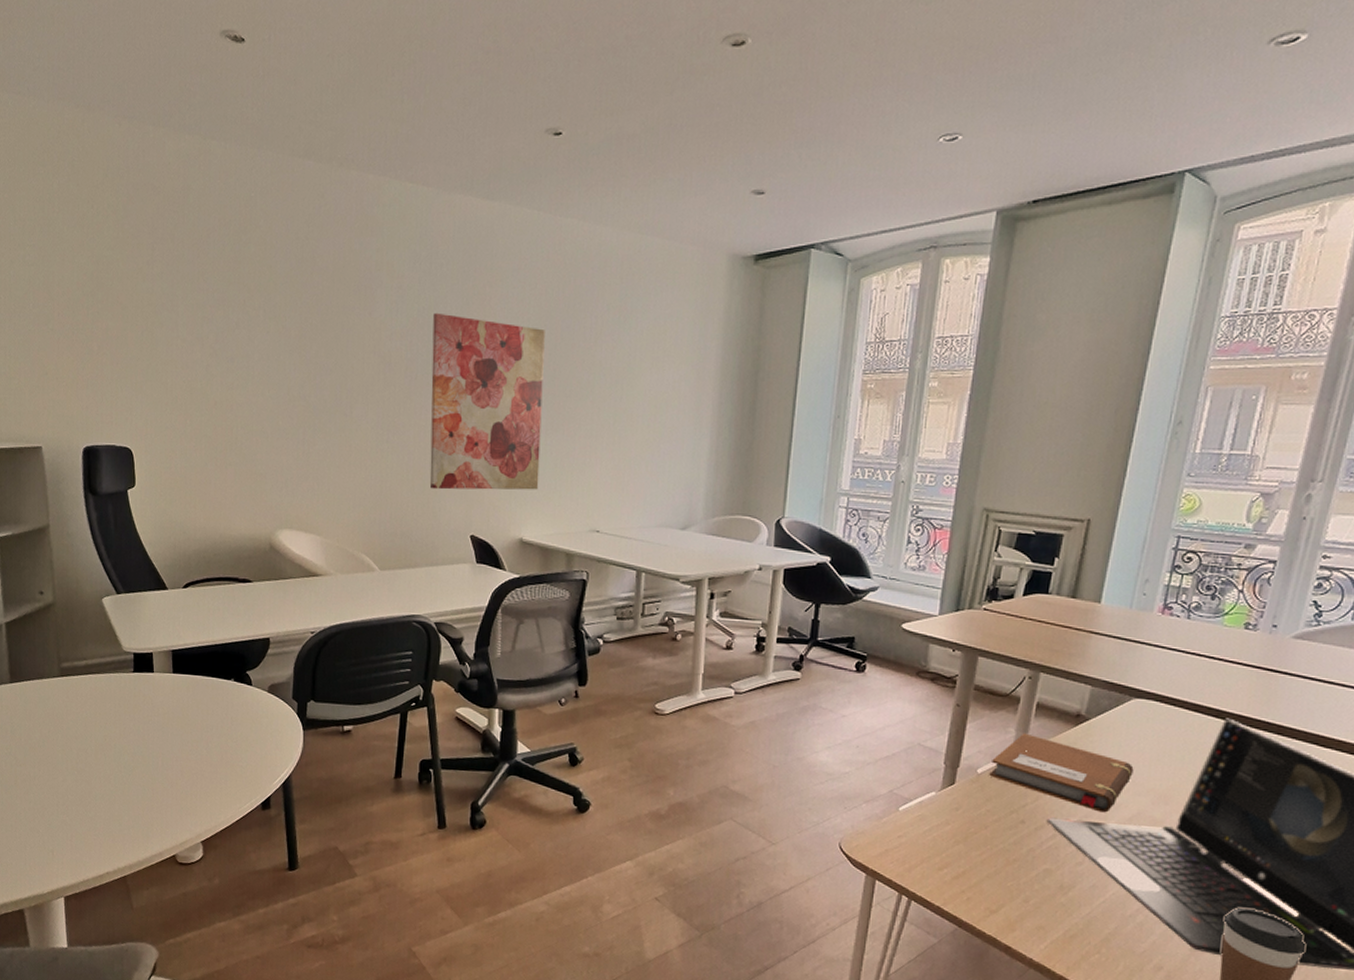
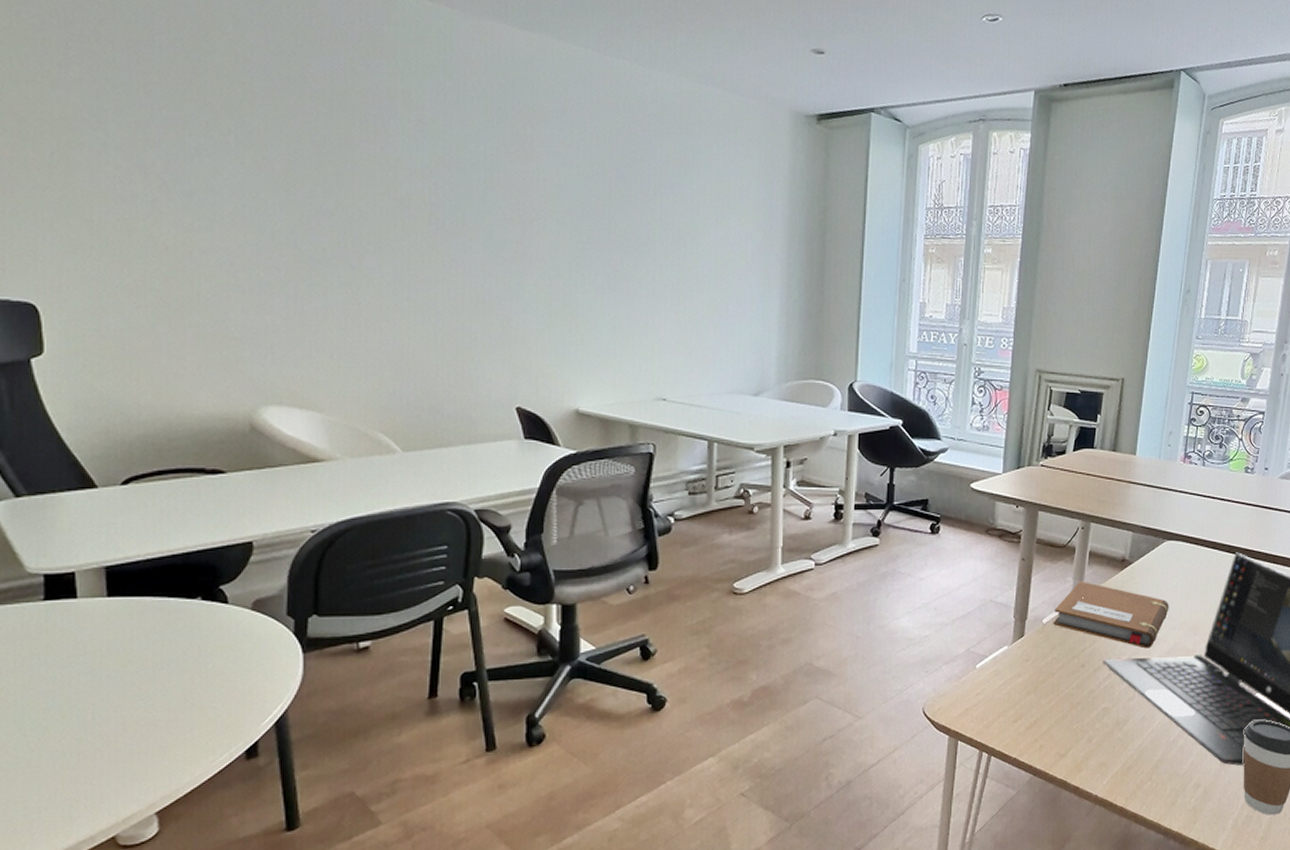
wall art: present [429,312,545,490] -> none [462,152,597,356]

